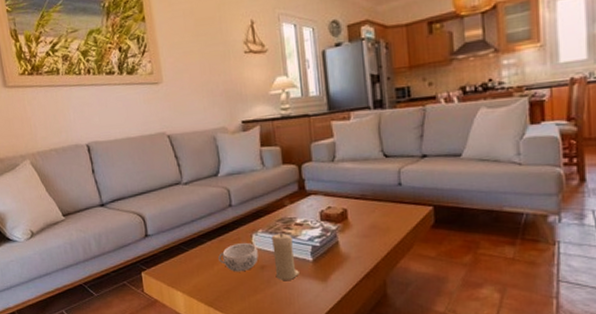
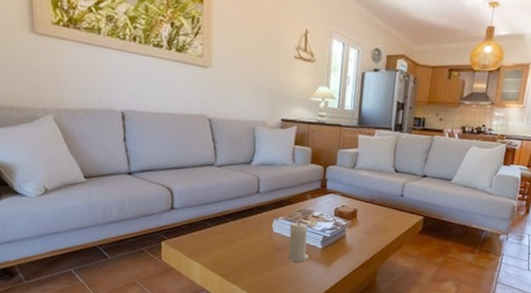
decorative bowl: present [218,242,258,272] -> none [239,225,276,251]

